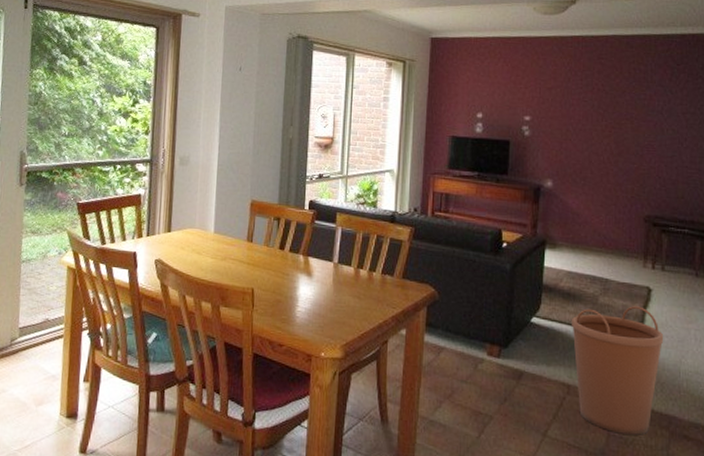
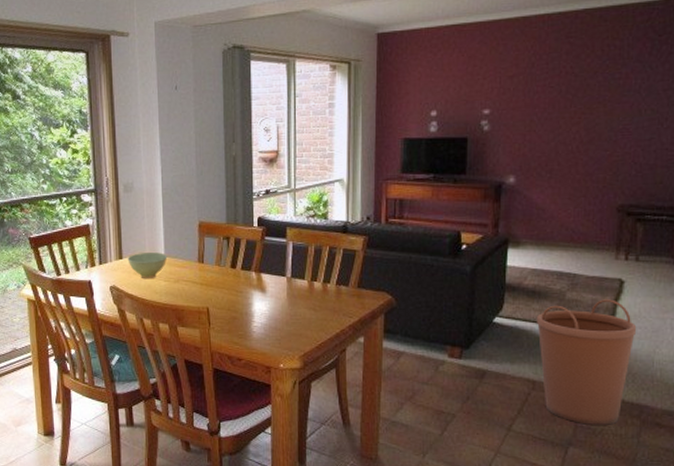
bowl: none [176,227,217,254] -> present [127,253,168,278]

